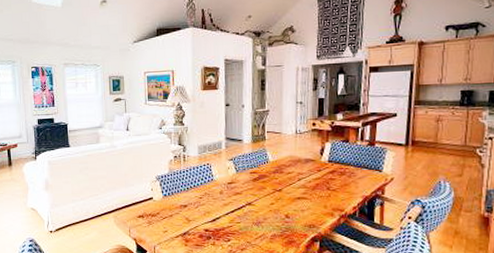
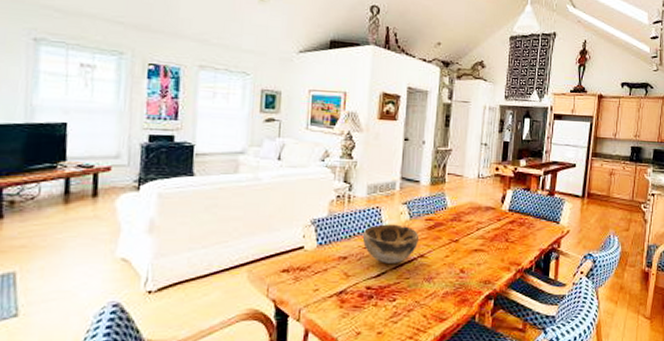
decorative bowl: none [197,178,246,210] -> present [362,224,420,263]

